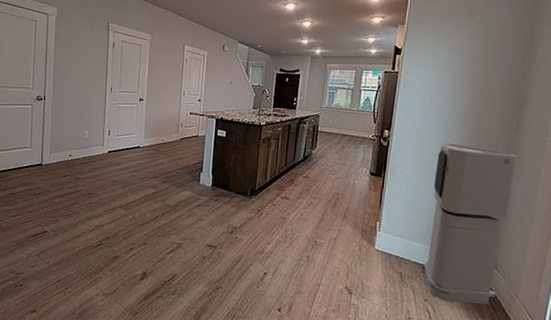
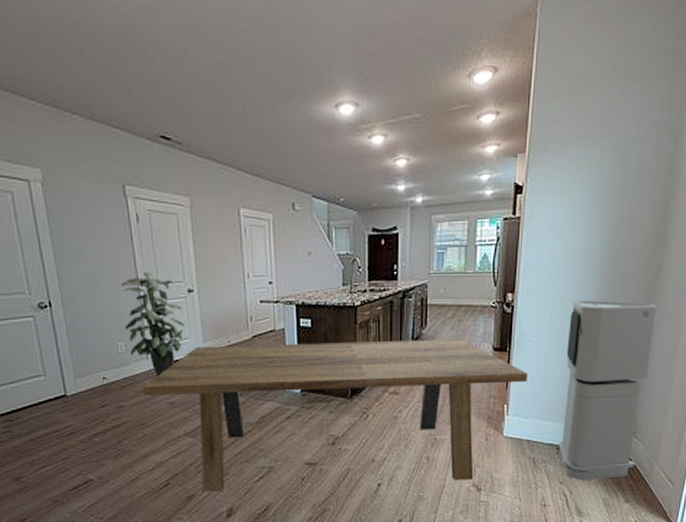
indoor plant: none [91,83,134,159] -> present [121,272,185,376]
dining table: none [95,141,398,283] -> present [143,338,527,492]

